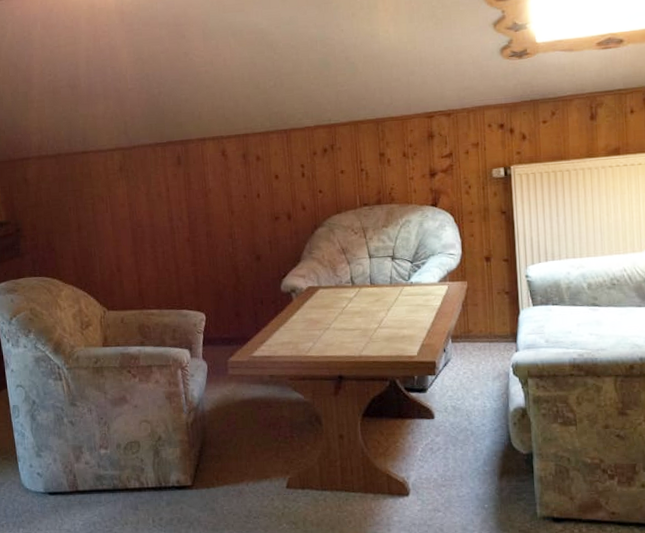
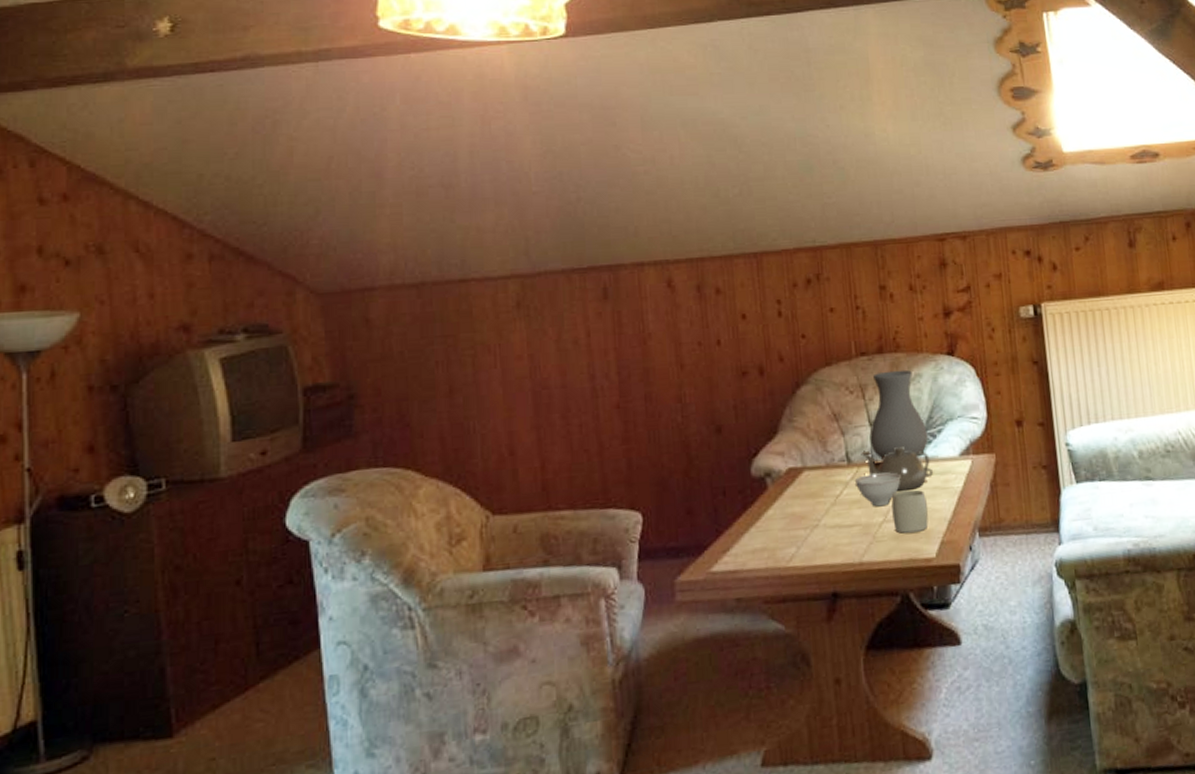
bowl: none [356,292,392,317] -> present [854,472,901,507]
teapot: none [362,273,418,306] -> present [861,445,934,491]
vase: none [369,217,414,283] -> present [869,369,928,460]
mug: none [384,305,413,338] -> present [891,489,929,534]

